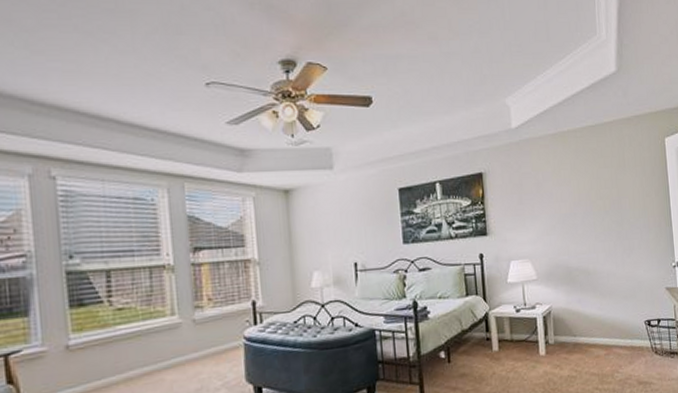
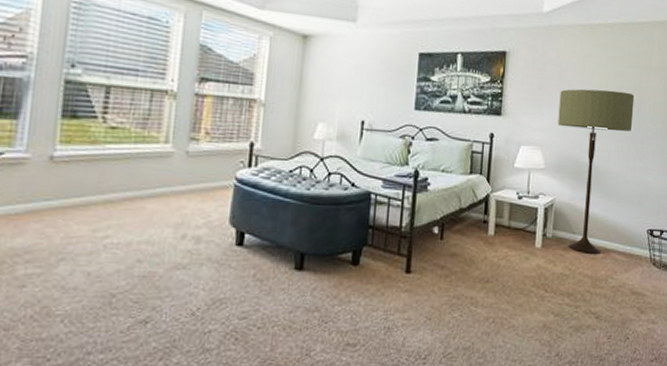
floor lamp: none [540,192,616,353] -> present [558,89,635,254]

